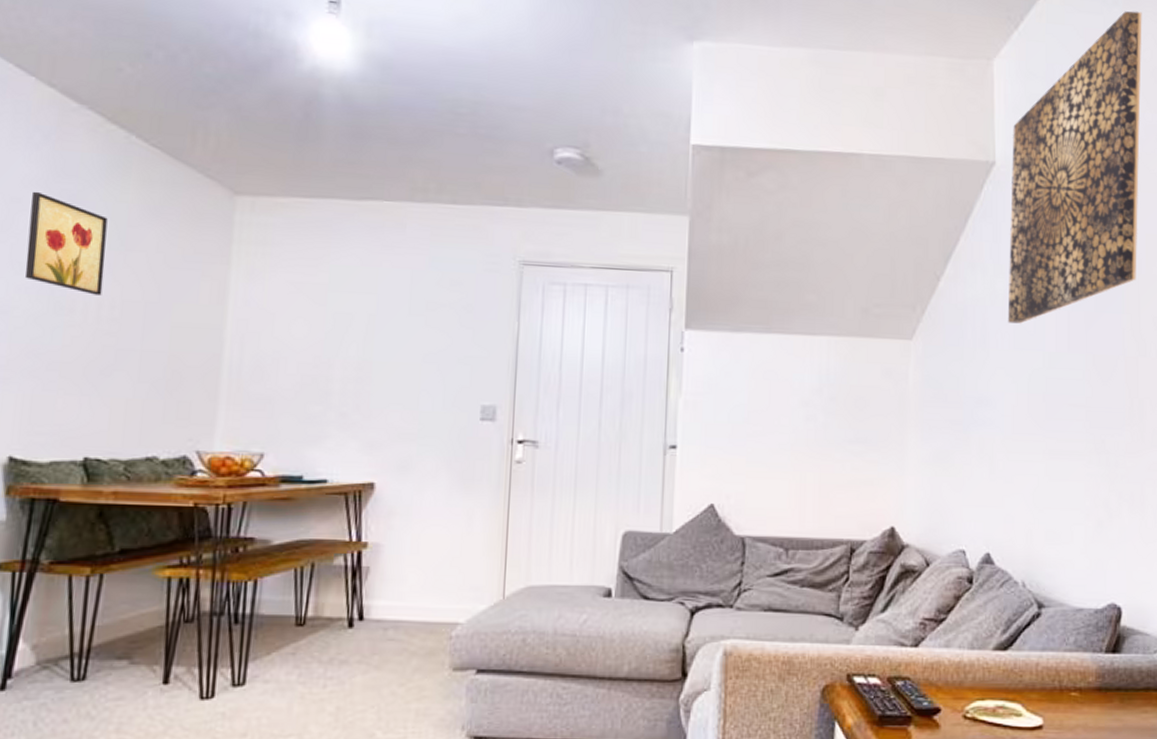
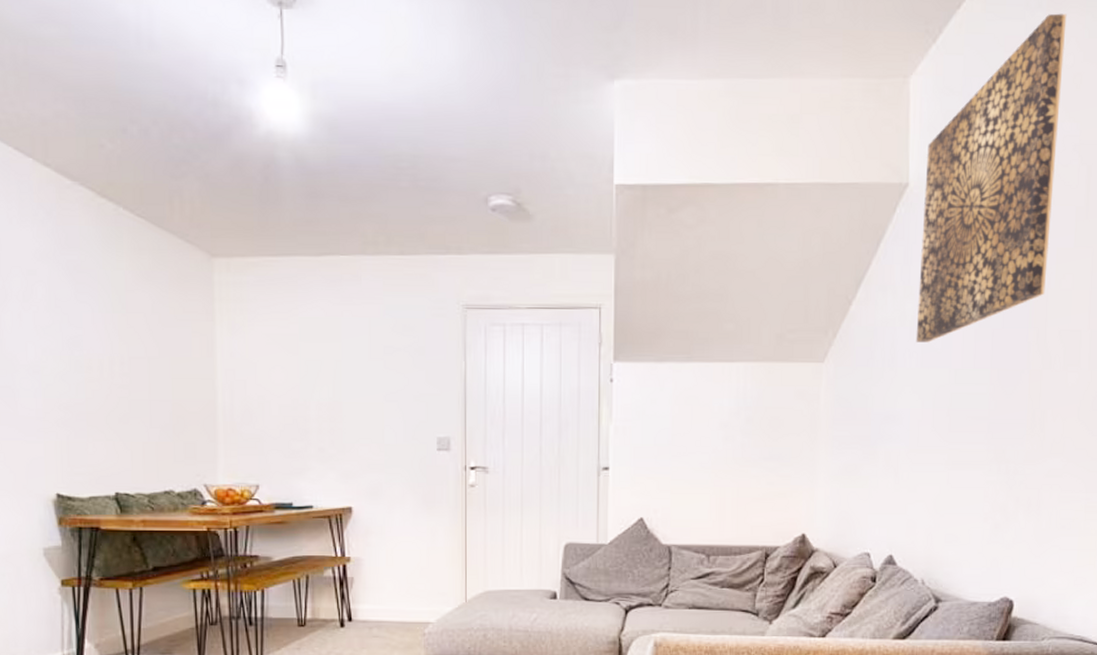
wall art: present [25,191,108,296] -> none [45,263,112,354]

